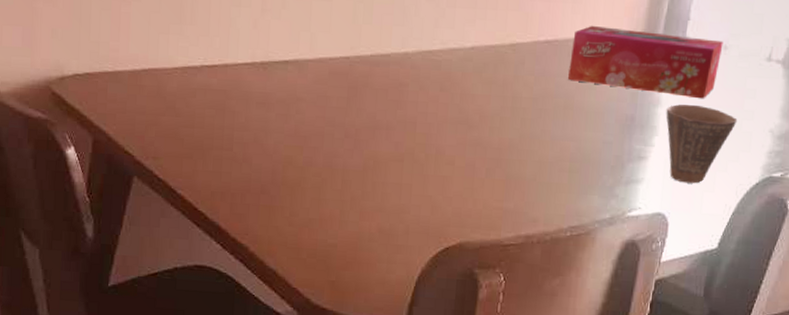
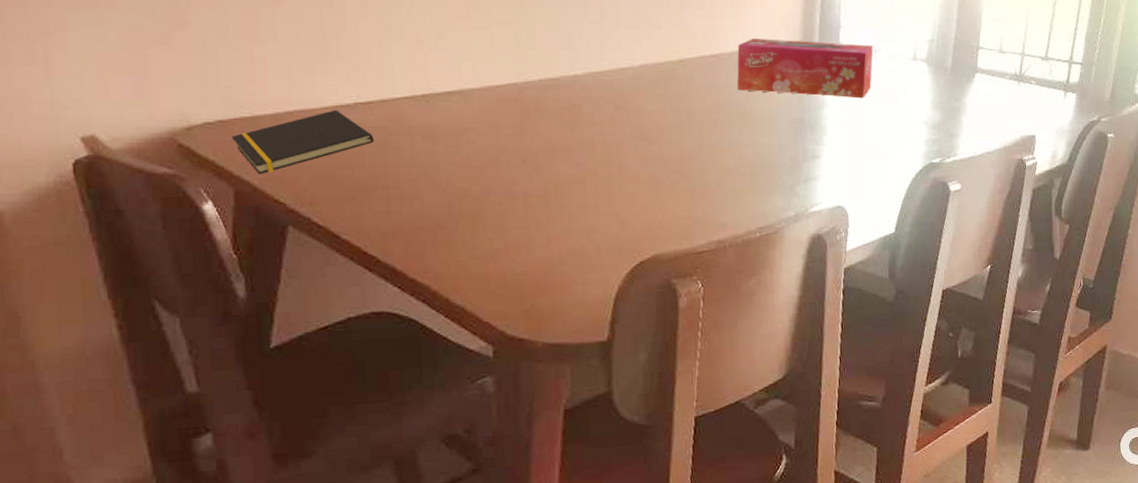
notepad: none [95,70,215,127] -> present [232,109,374,175]
cup: present [666,103,738,184] -> none [831,104,896,176]

